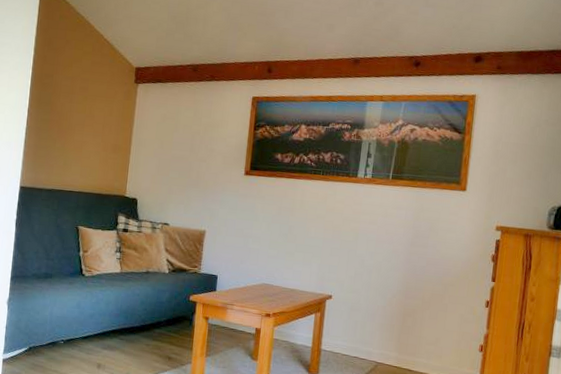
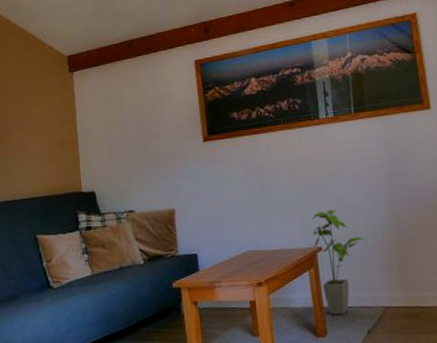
house plant: none [324,263,376,360] -> present [312,209,368,315]

